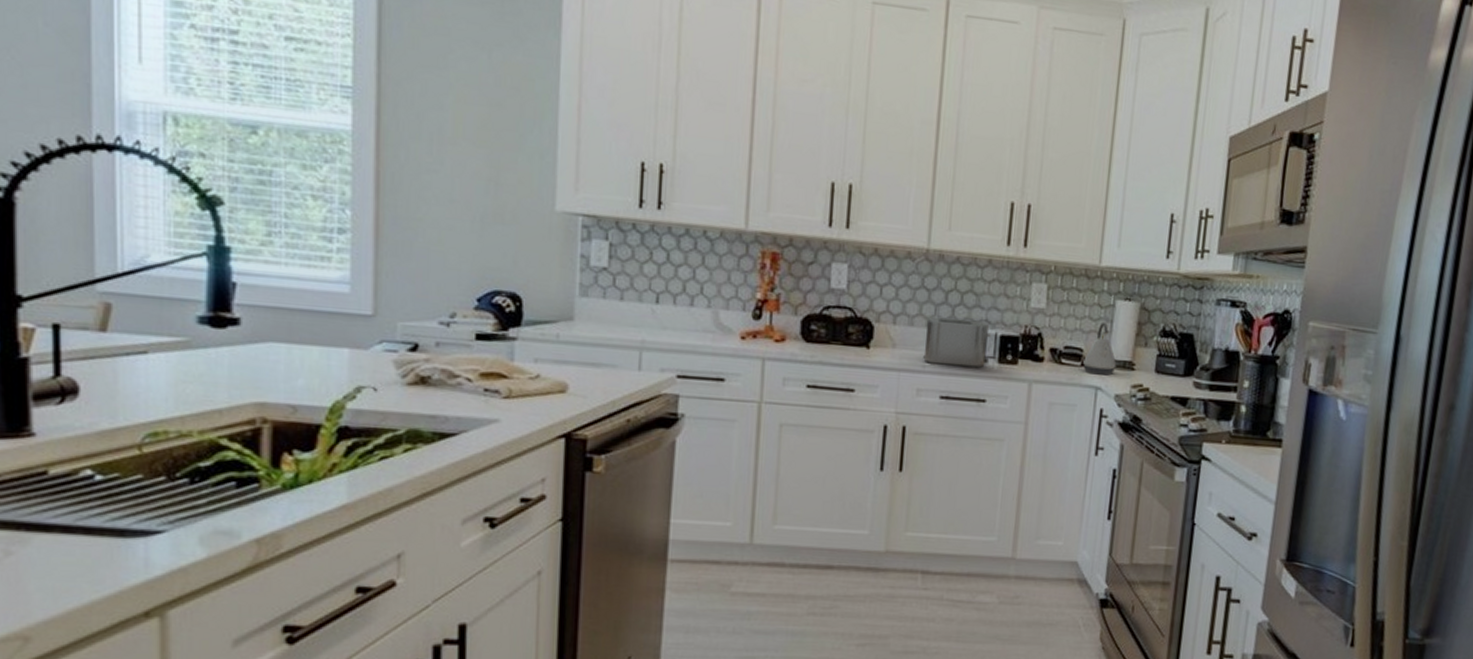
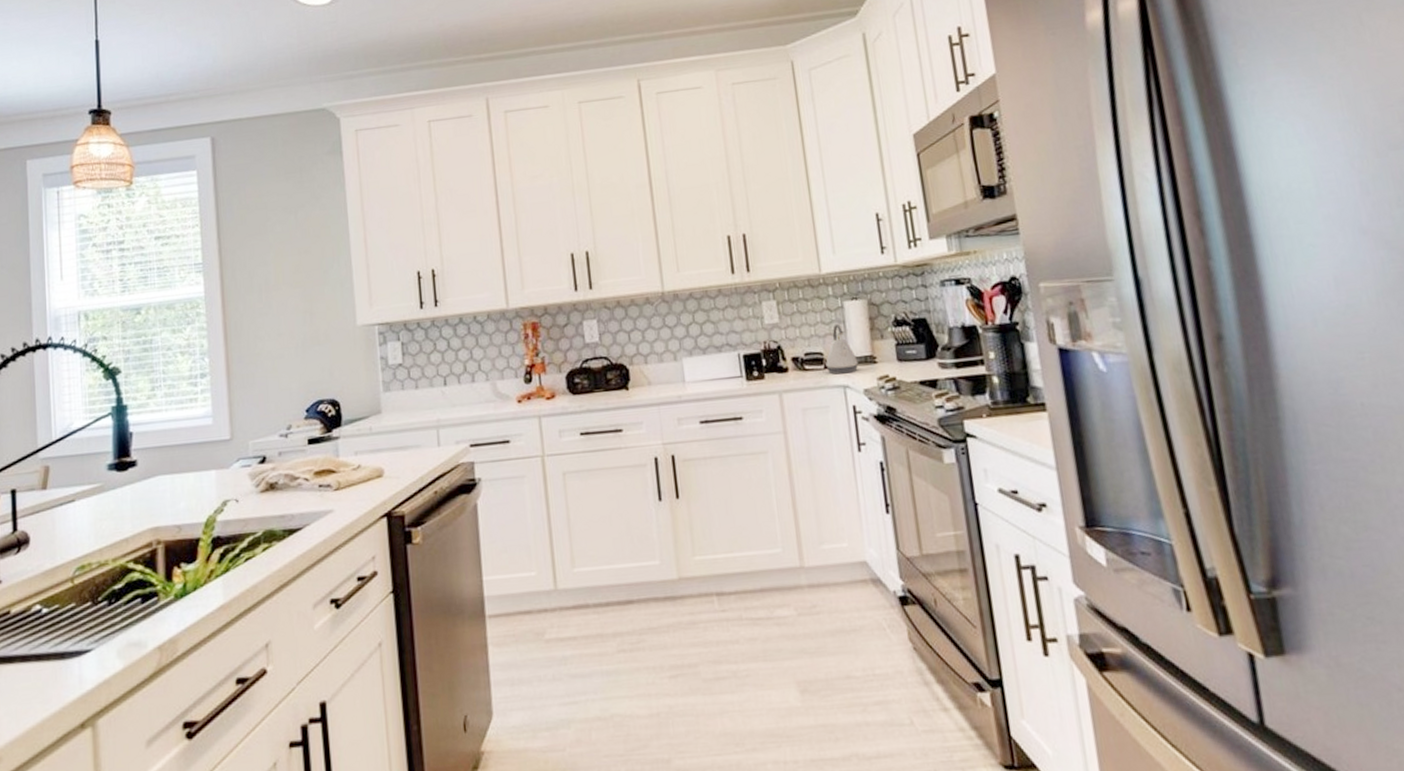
toaster: present [923,316,991,369] -> none [674,345,737,394]

